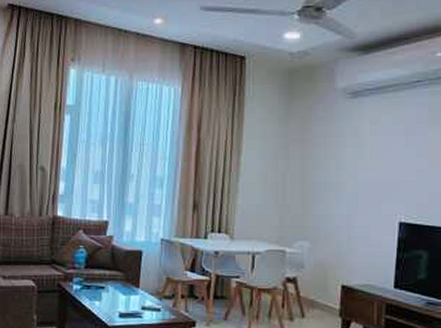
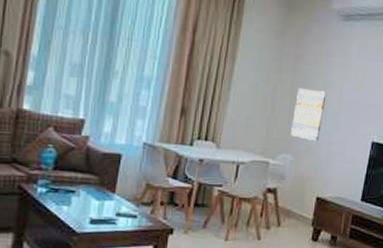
wall art: none [305,172,341,227] -> present [291,88,327,142]

